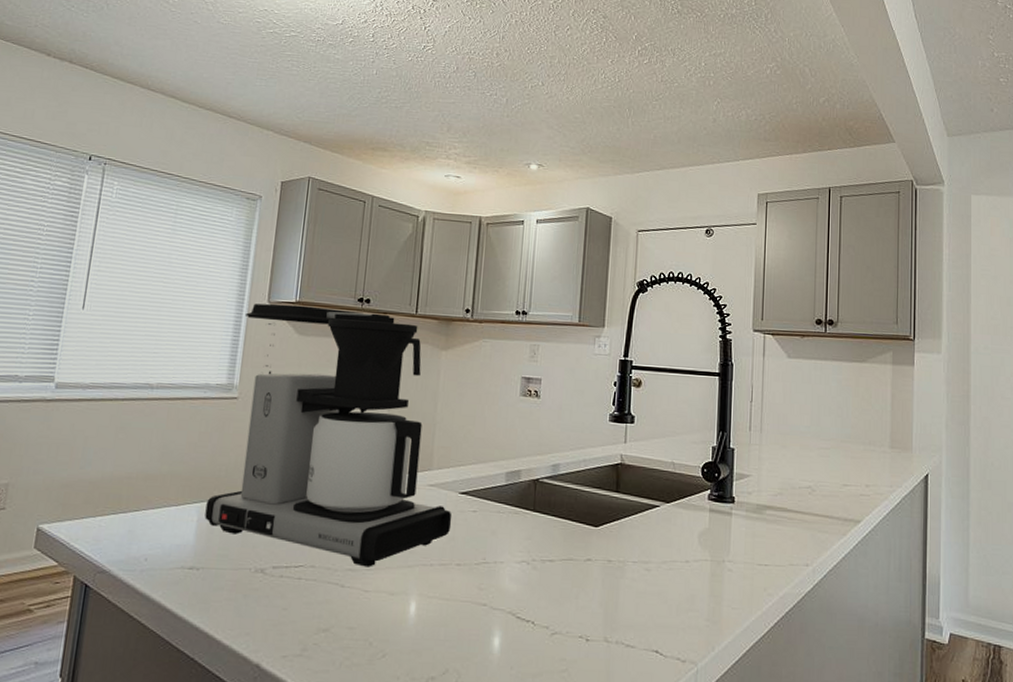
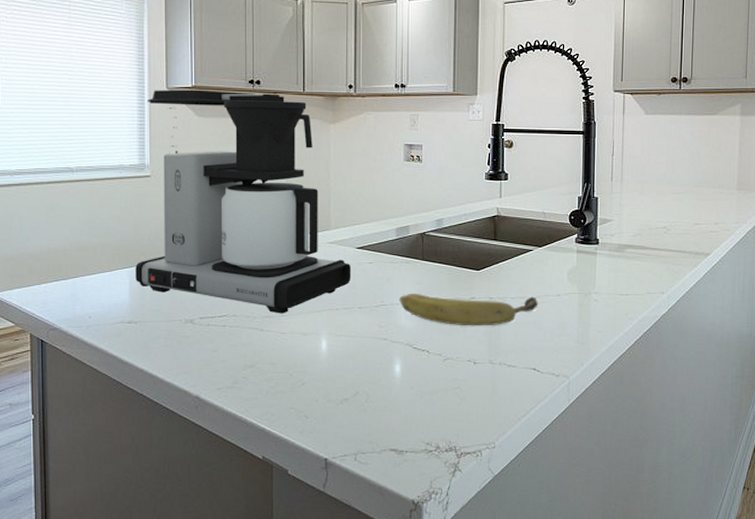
fruit: none [504,550,664,595] -> present [399,293,538,326]

